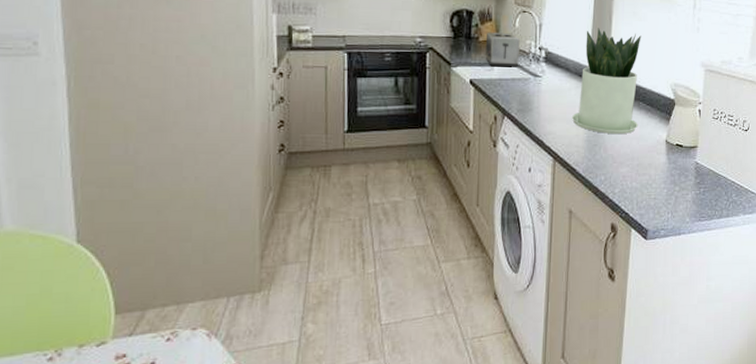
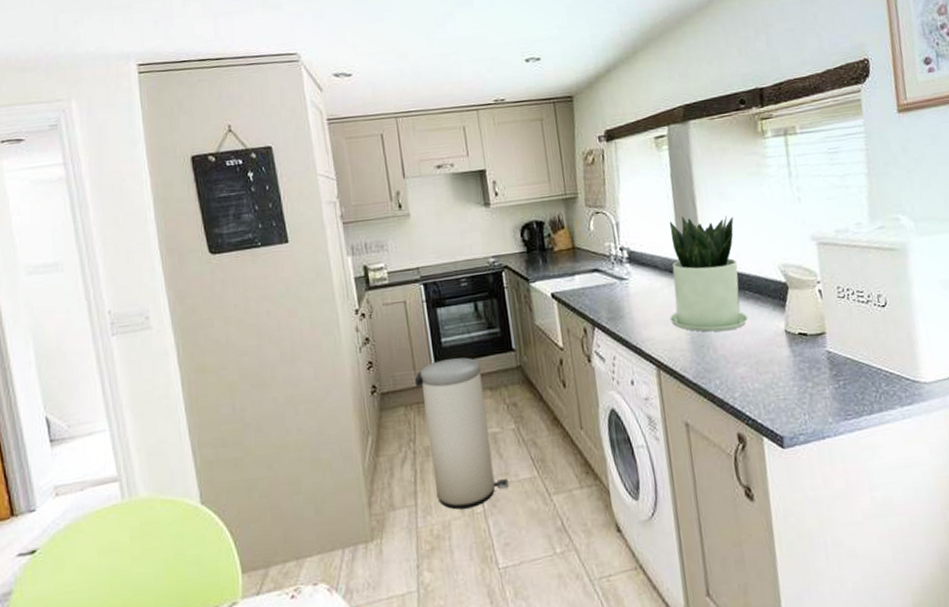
pedal bin: none [326,128,403,269] -> present [415,357,509,510]
toaster: present [485,32,521,67] -> none [560,237,601,276]

